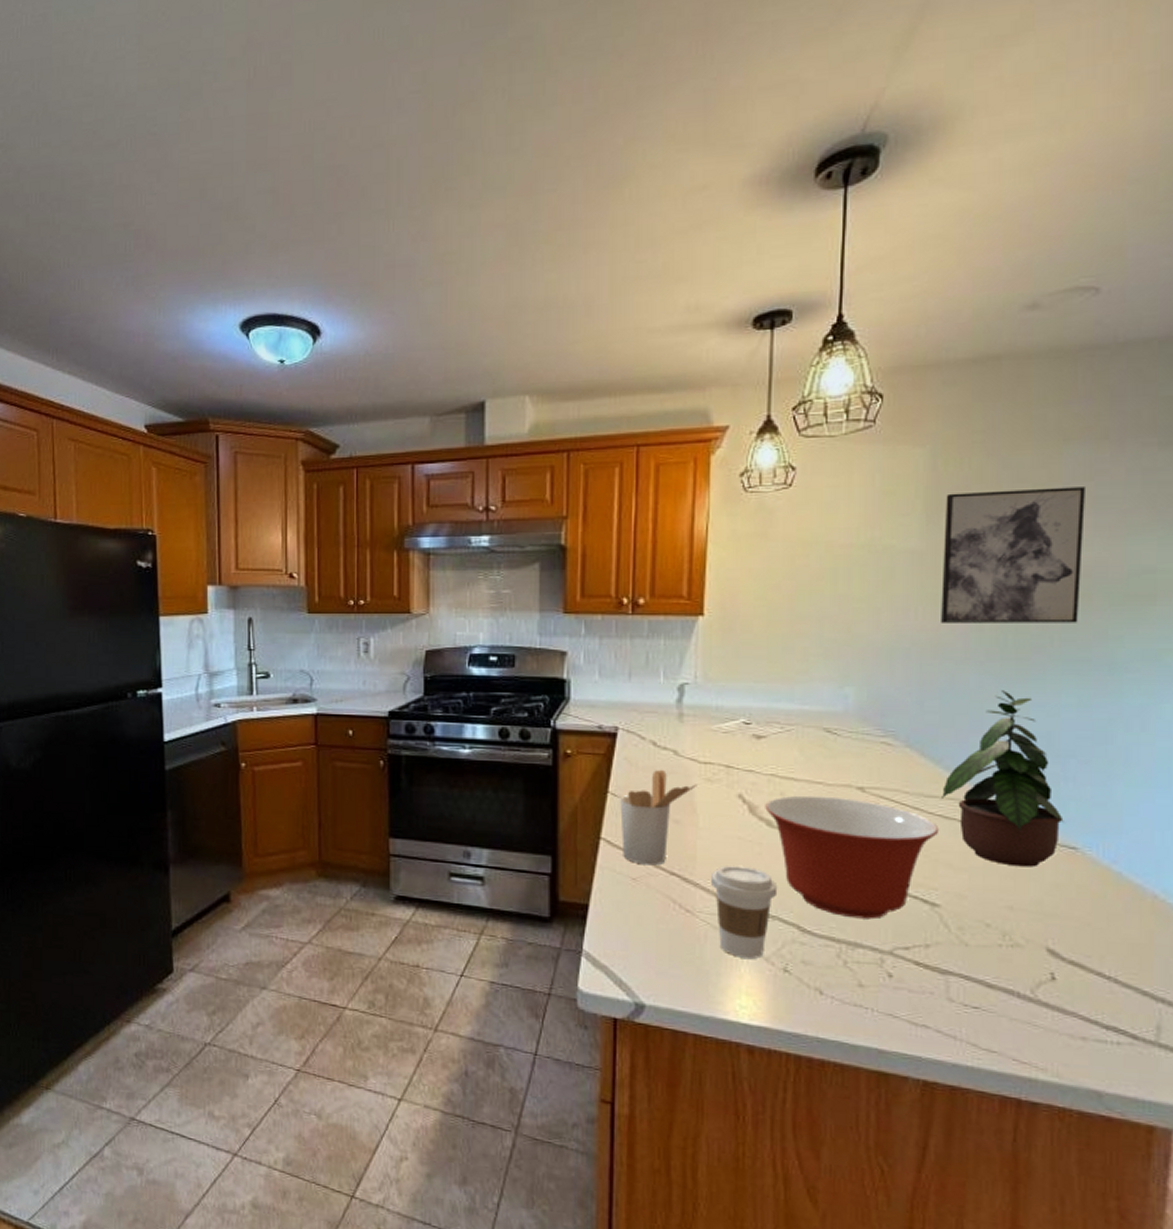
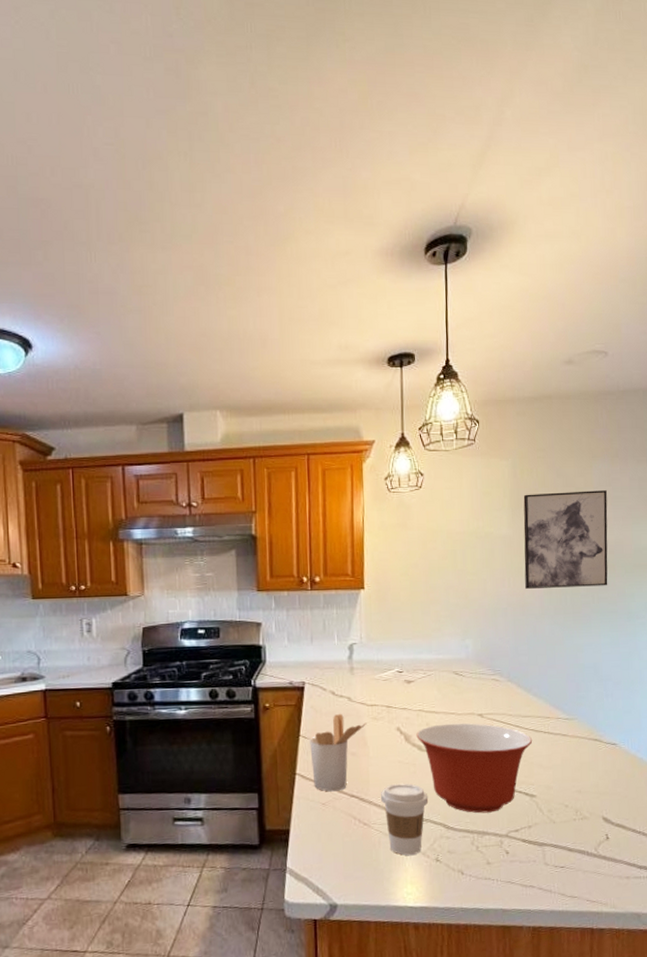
potted plant: present [942,690,1064,867] -> none [533,636,608,762]

